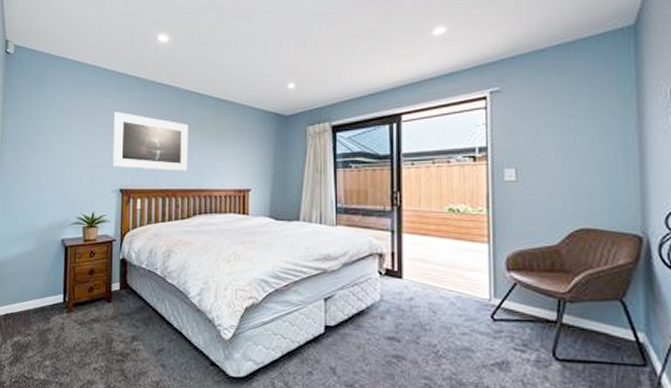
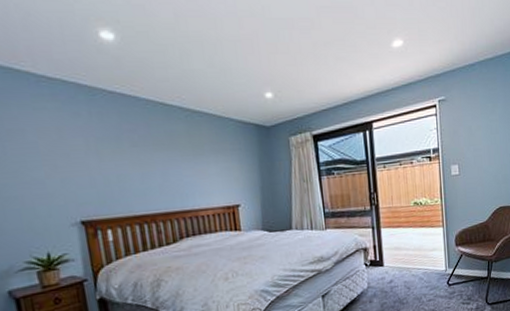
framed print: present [112,111,188,172] -> none [53,128,166,197]

